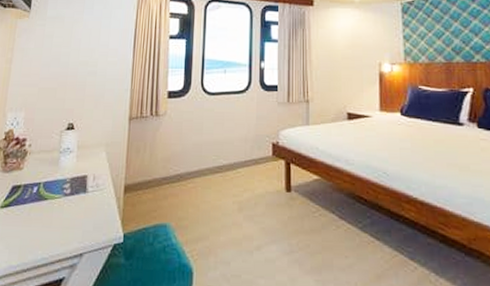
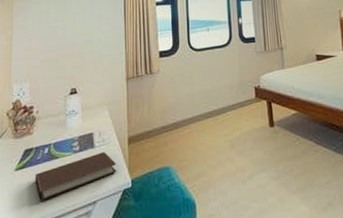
notebook: none [19,198,110,246] -> present [35,151,117,201]

